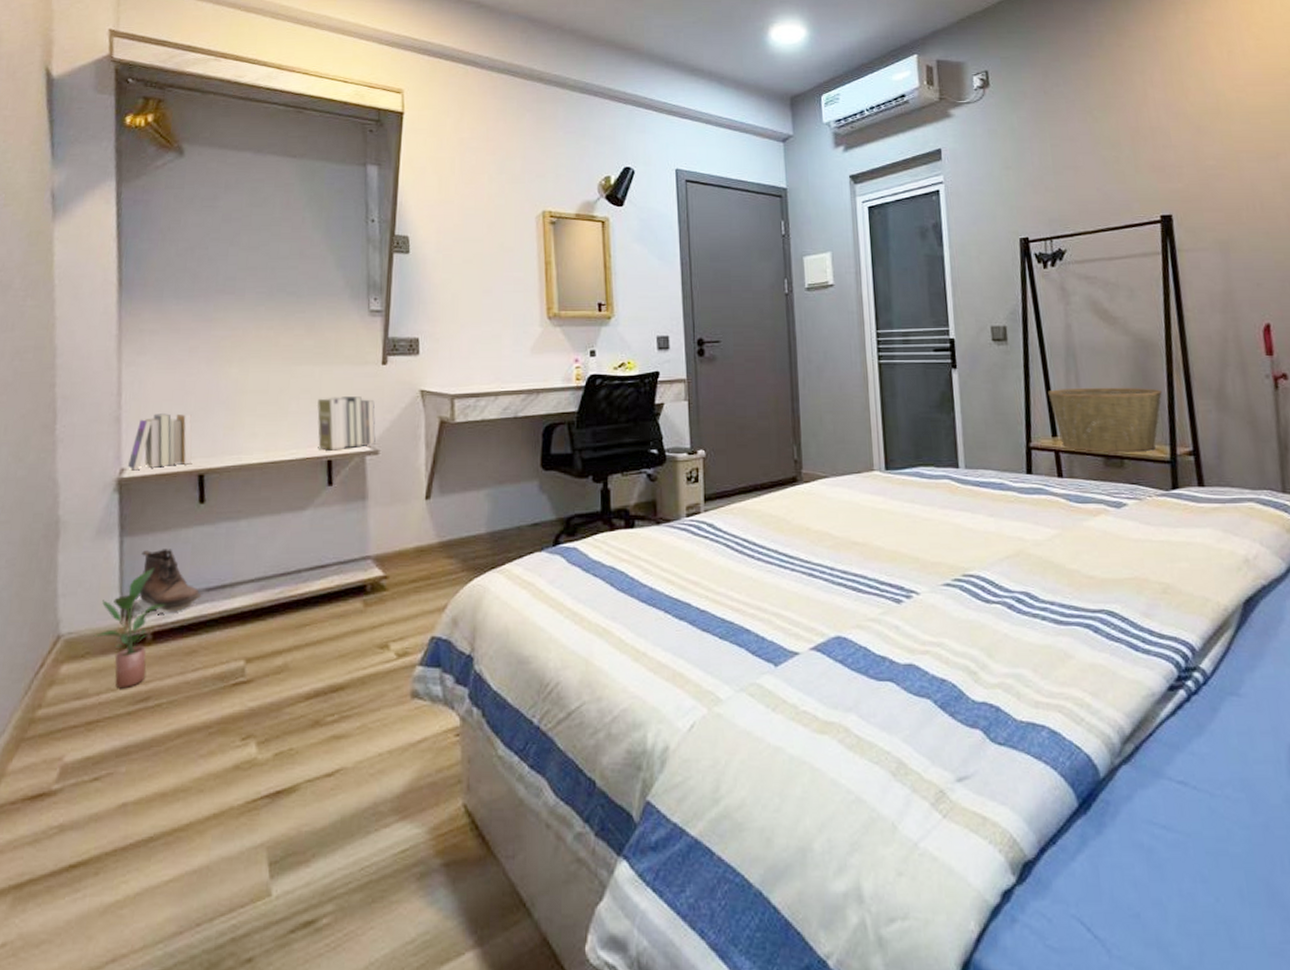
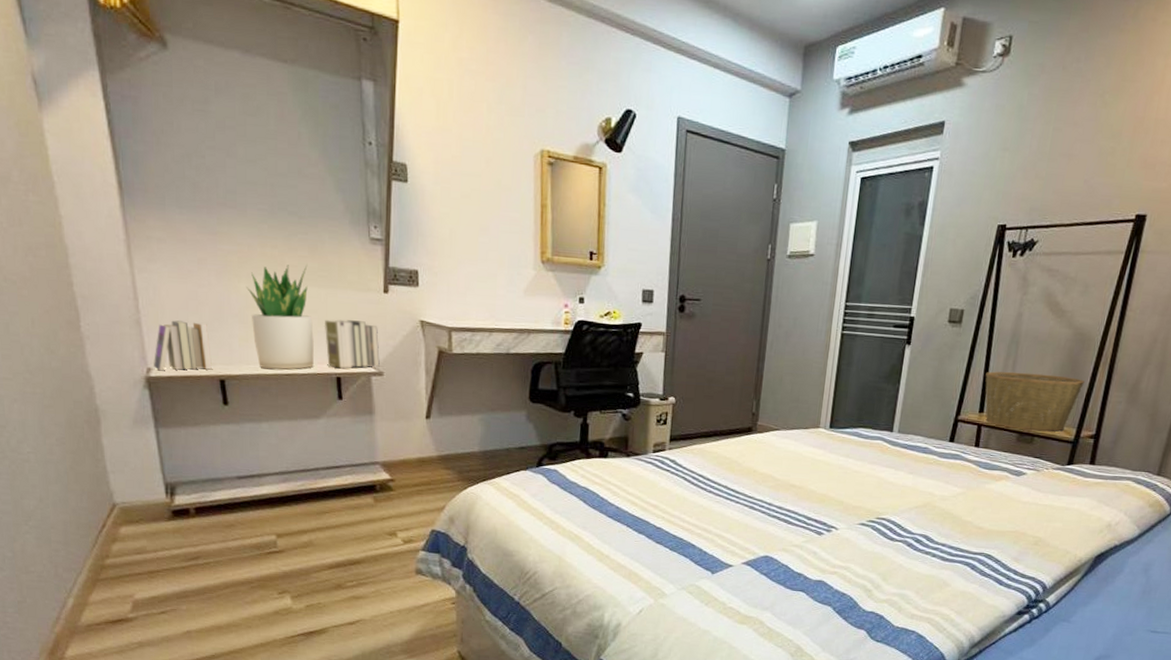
potted plant: present [93,567,166,687] -> none [144,456,203,548]
boot: present [135,549,202,614] -> none [177,441,234,494]
planter: none [237,343,305,458] -> present [247,265,314,370]

